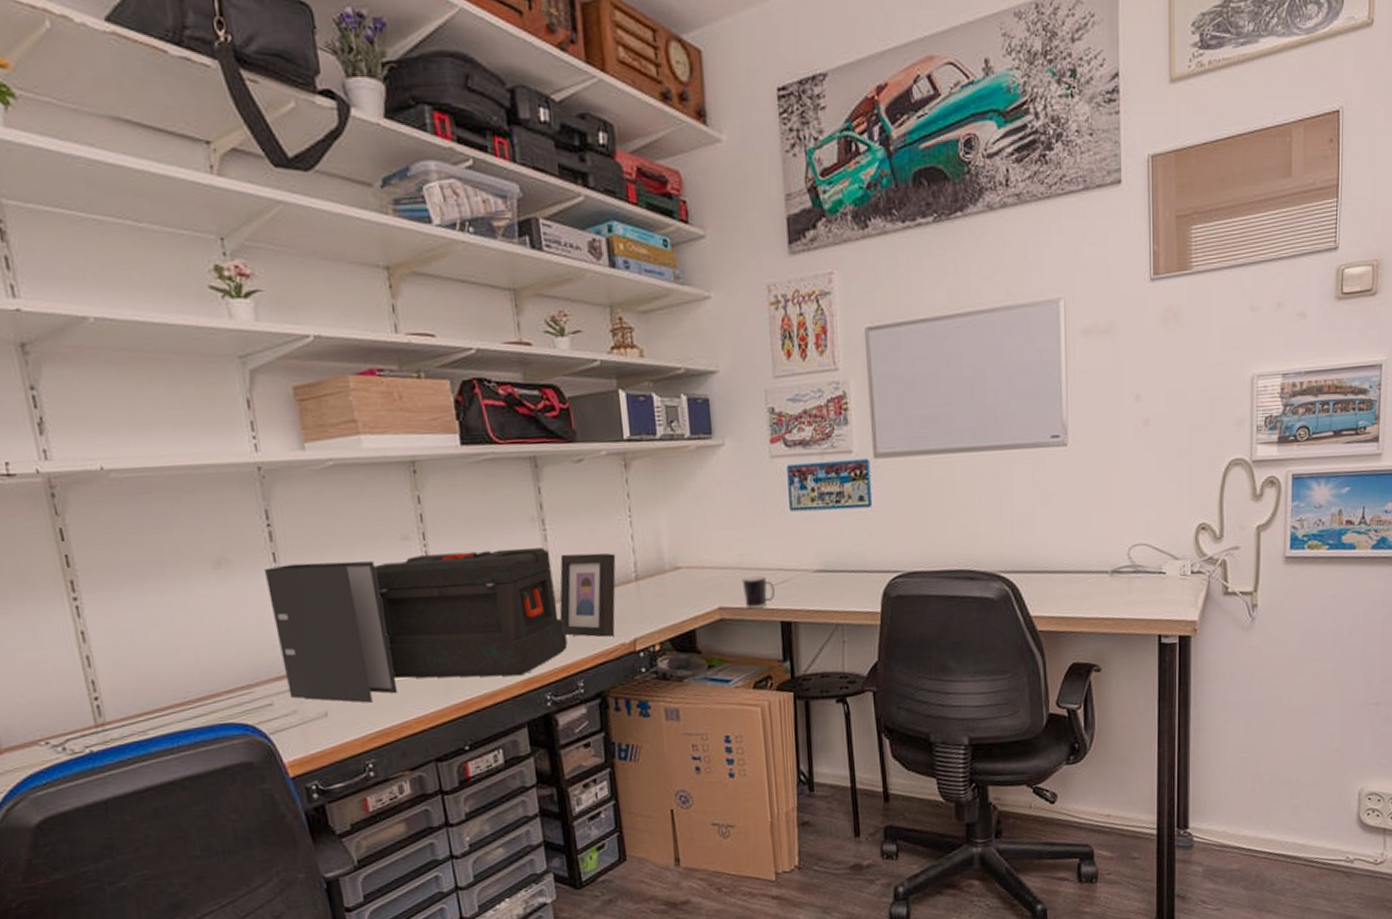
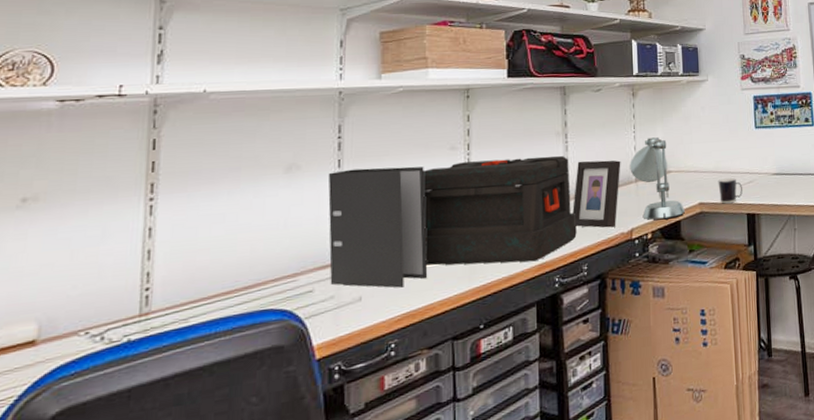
desk lamp: none [627,523,701,628] -> present [630,137,685,220]

